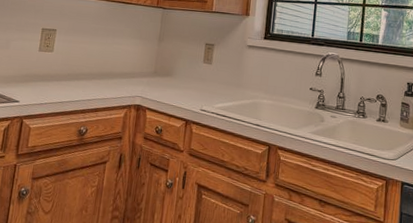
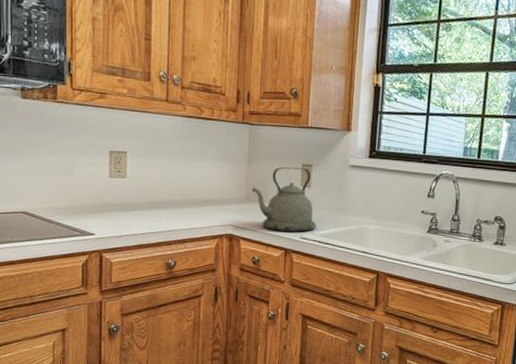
kettle: none [160,45,215,105] -> present [252,166,316,232]

